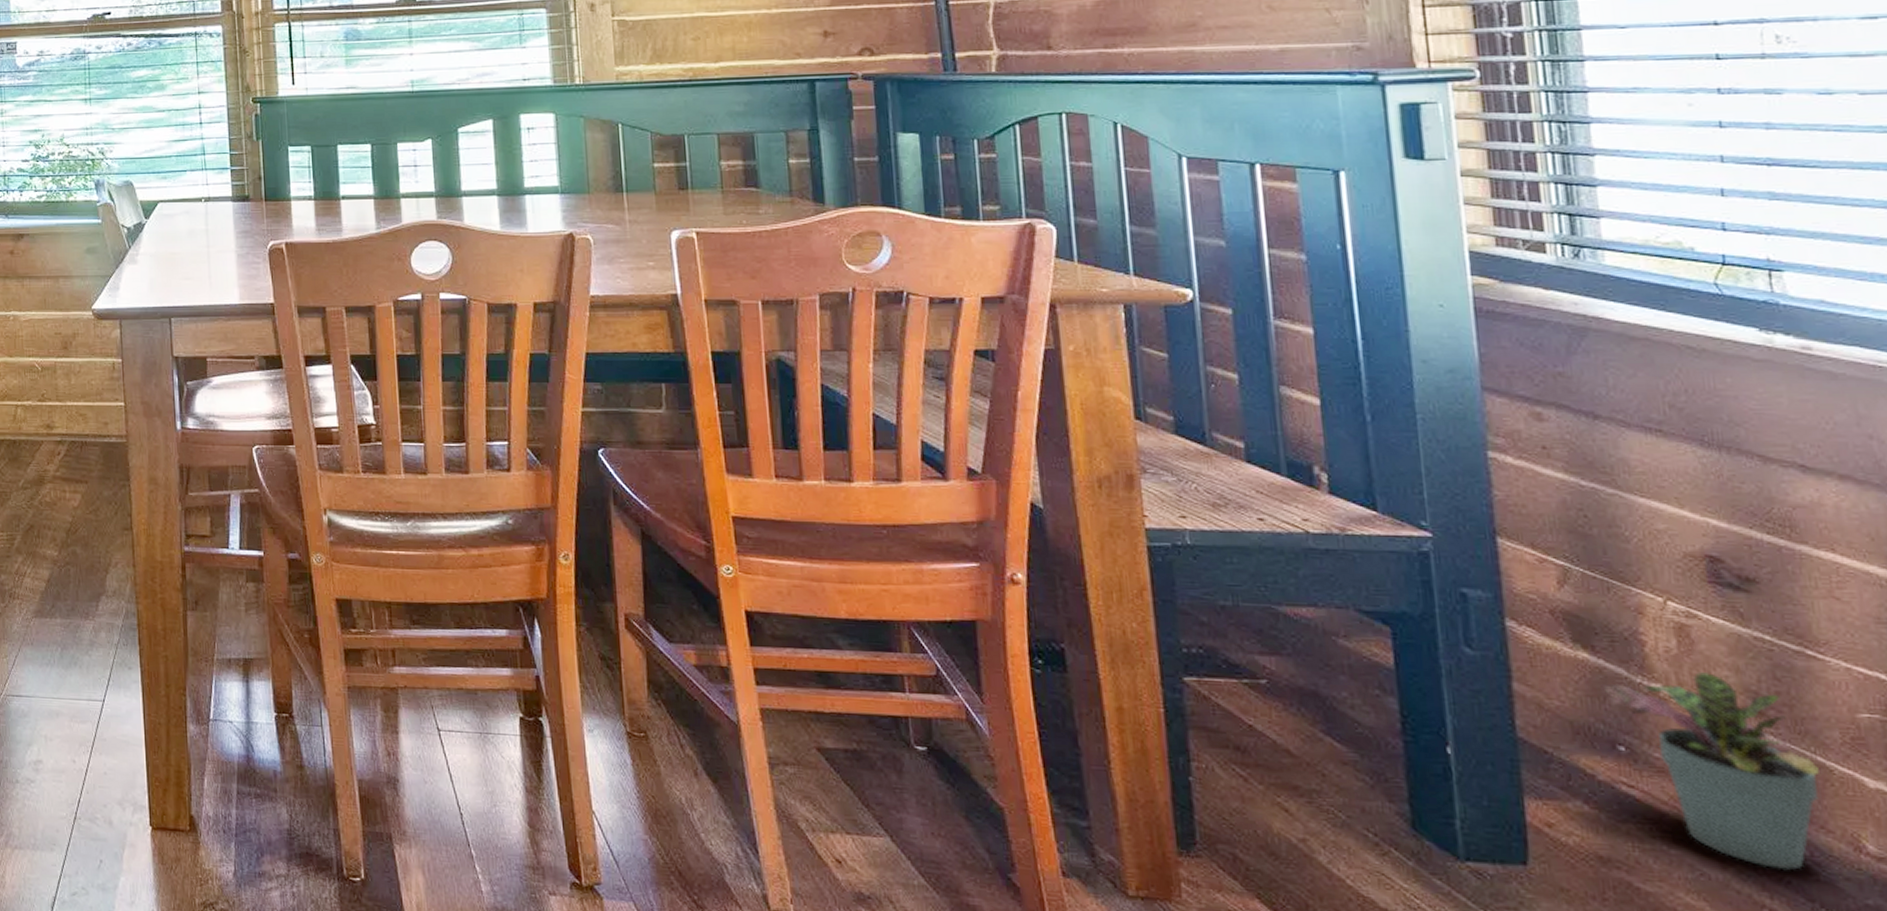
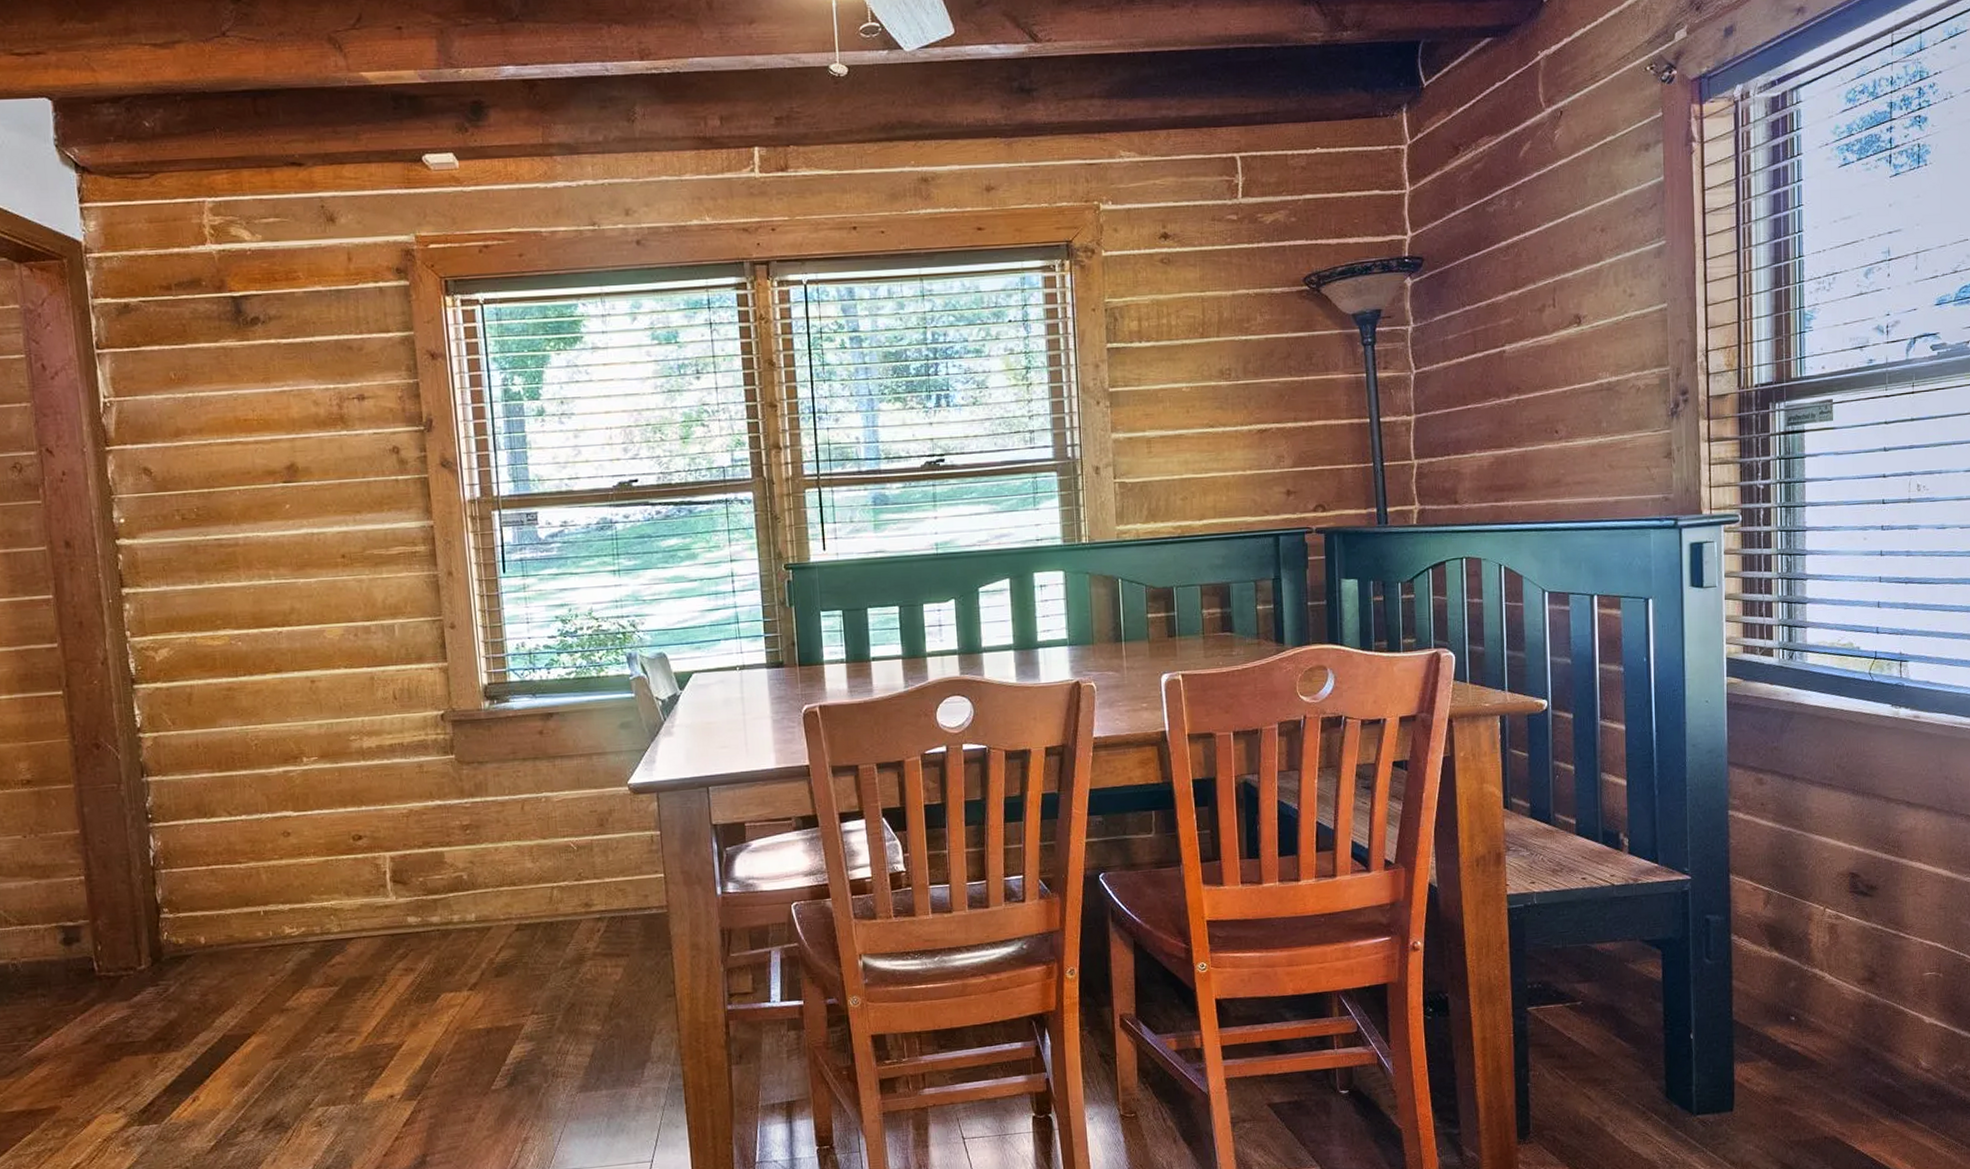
potted plant: present [1604,672,1821,871] -> none [1786,957,1901,1088]

